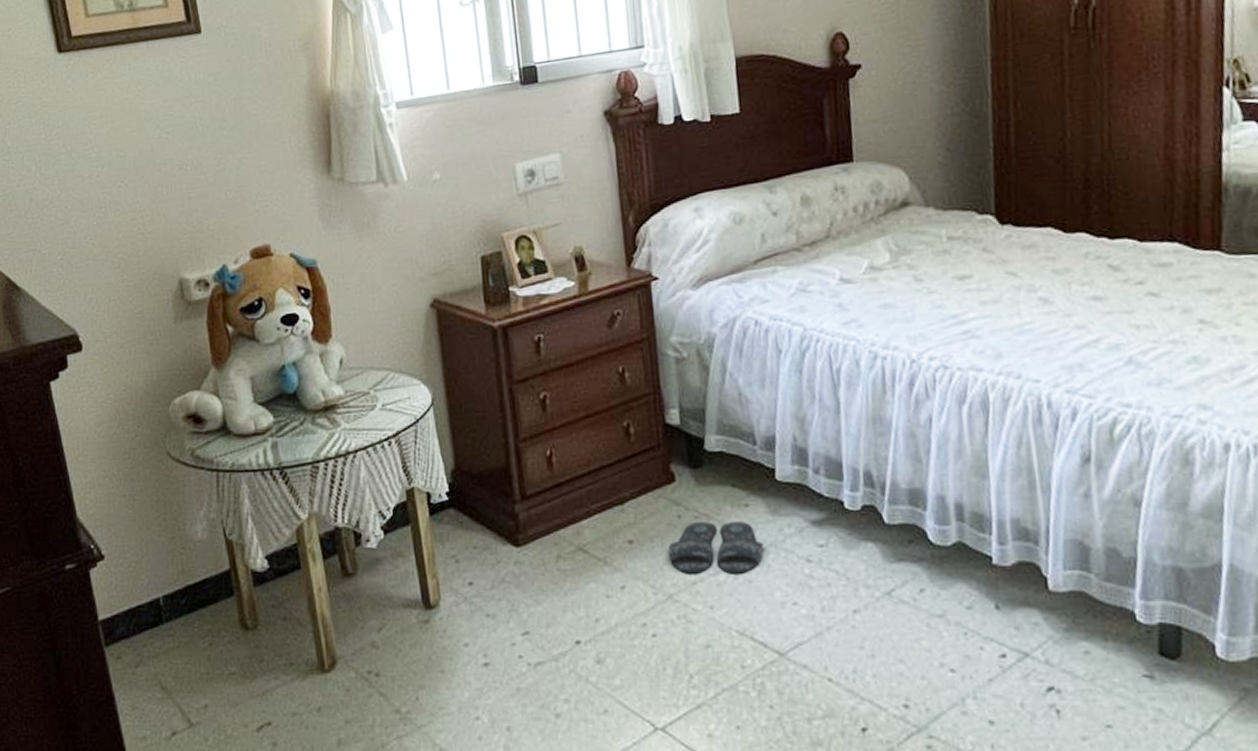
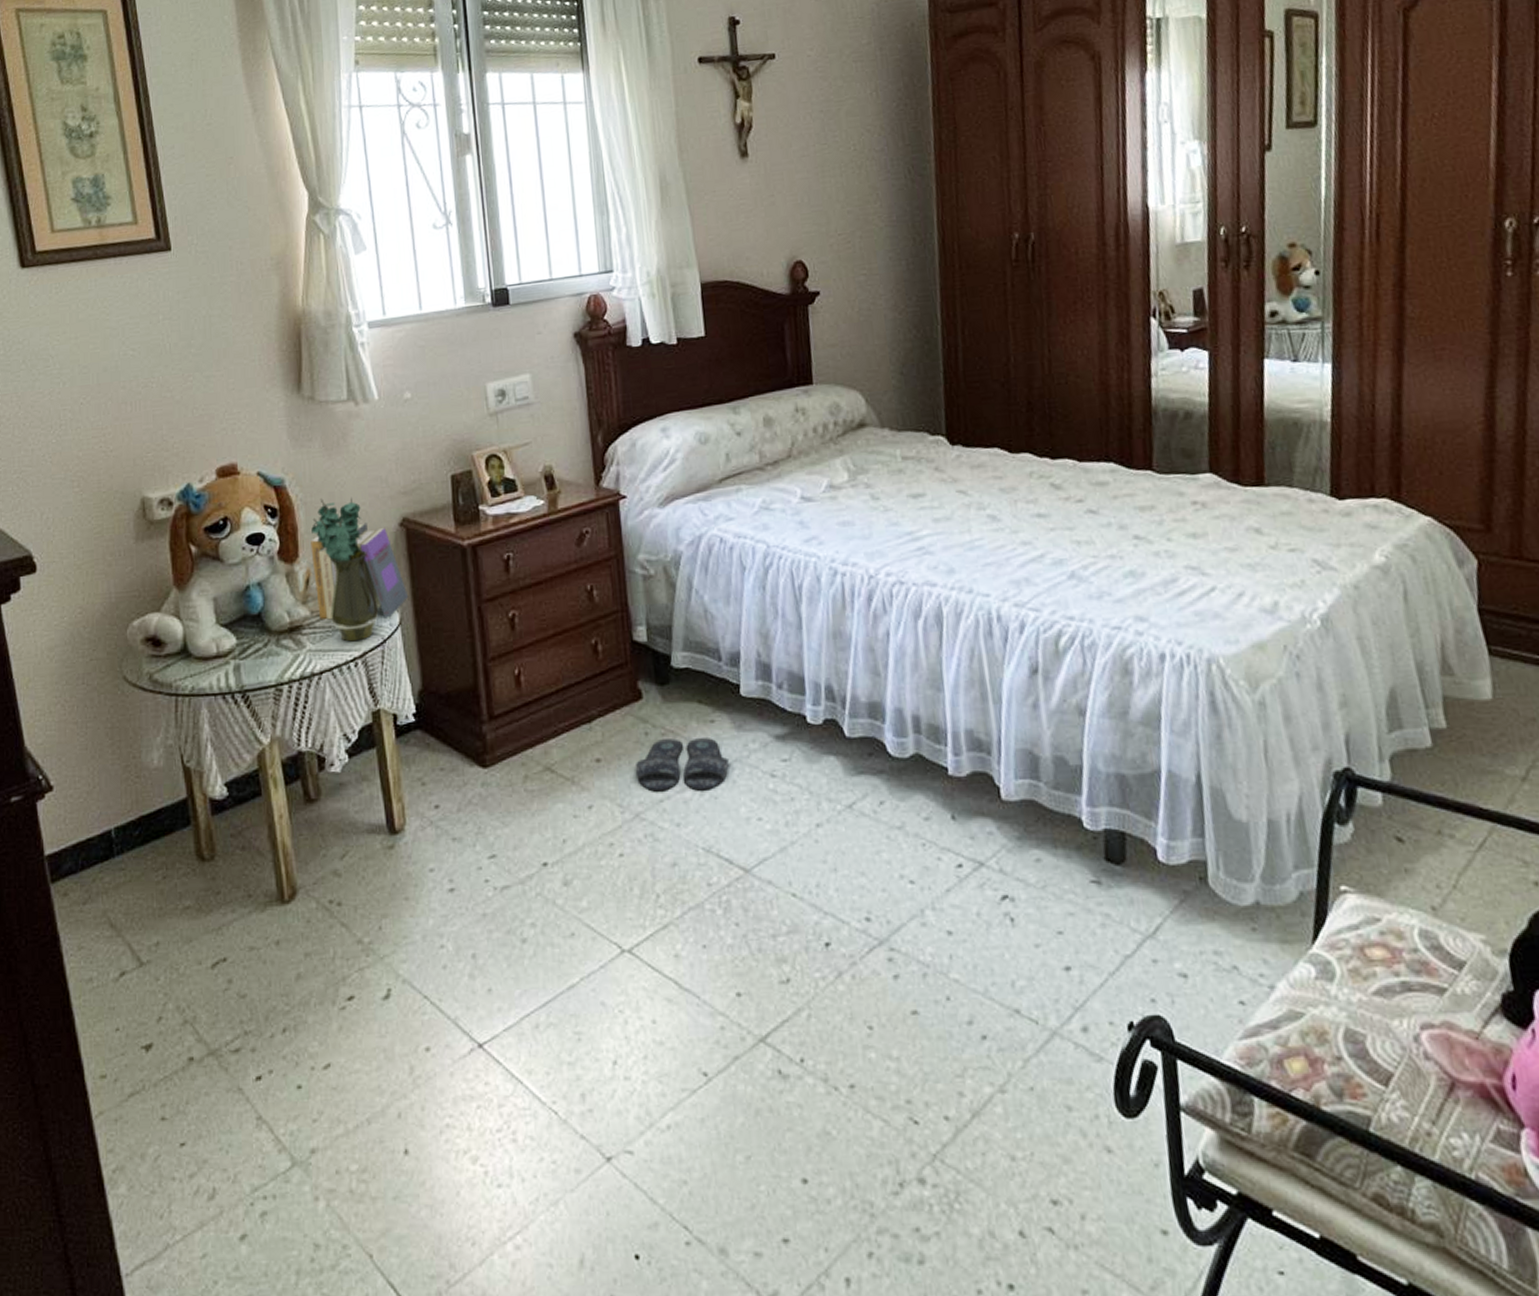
books: none [343,304,441,400] -> present [311,522,409,620]
vase: none [344,278,411,421] -> present [311,497,379,642]

